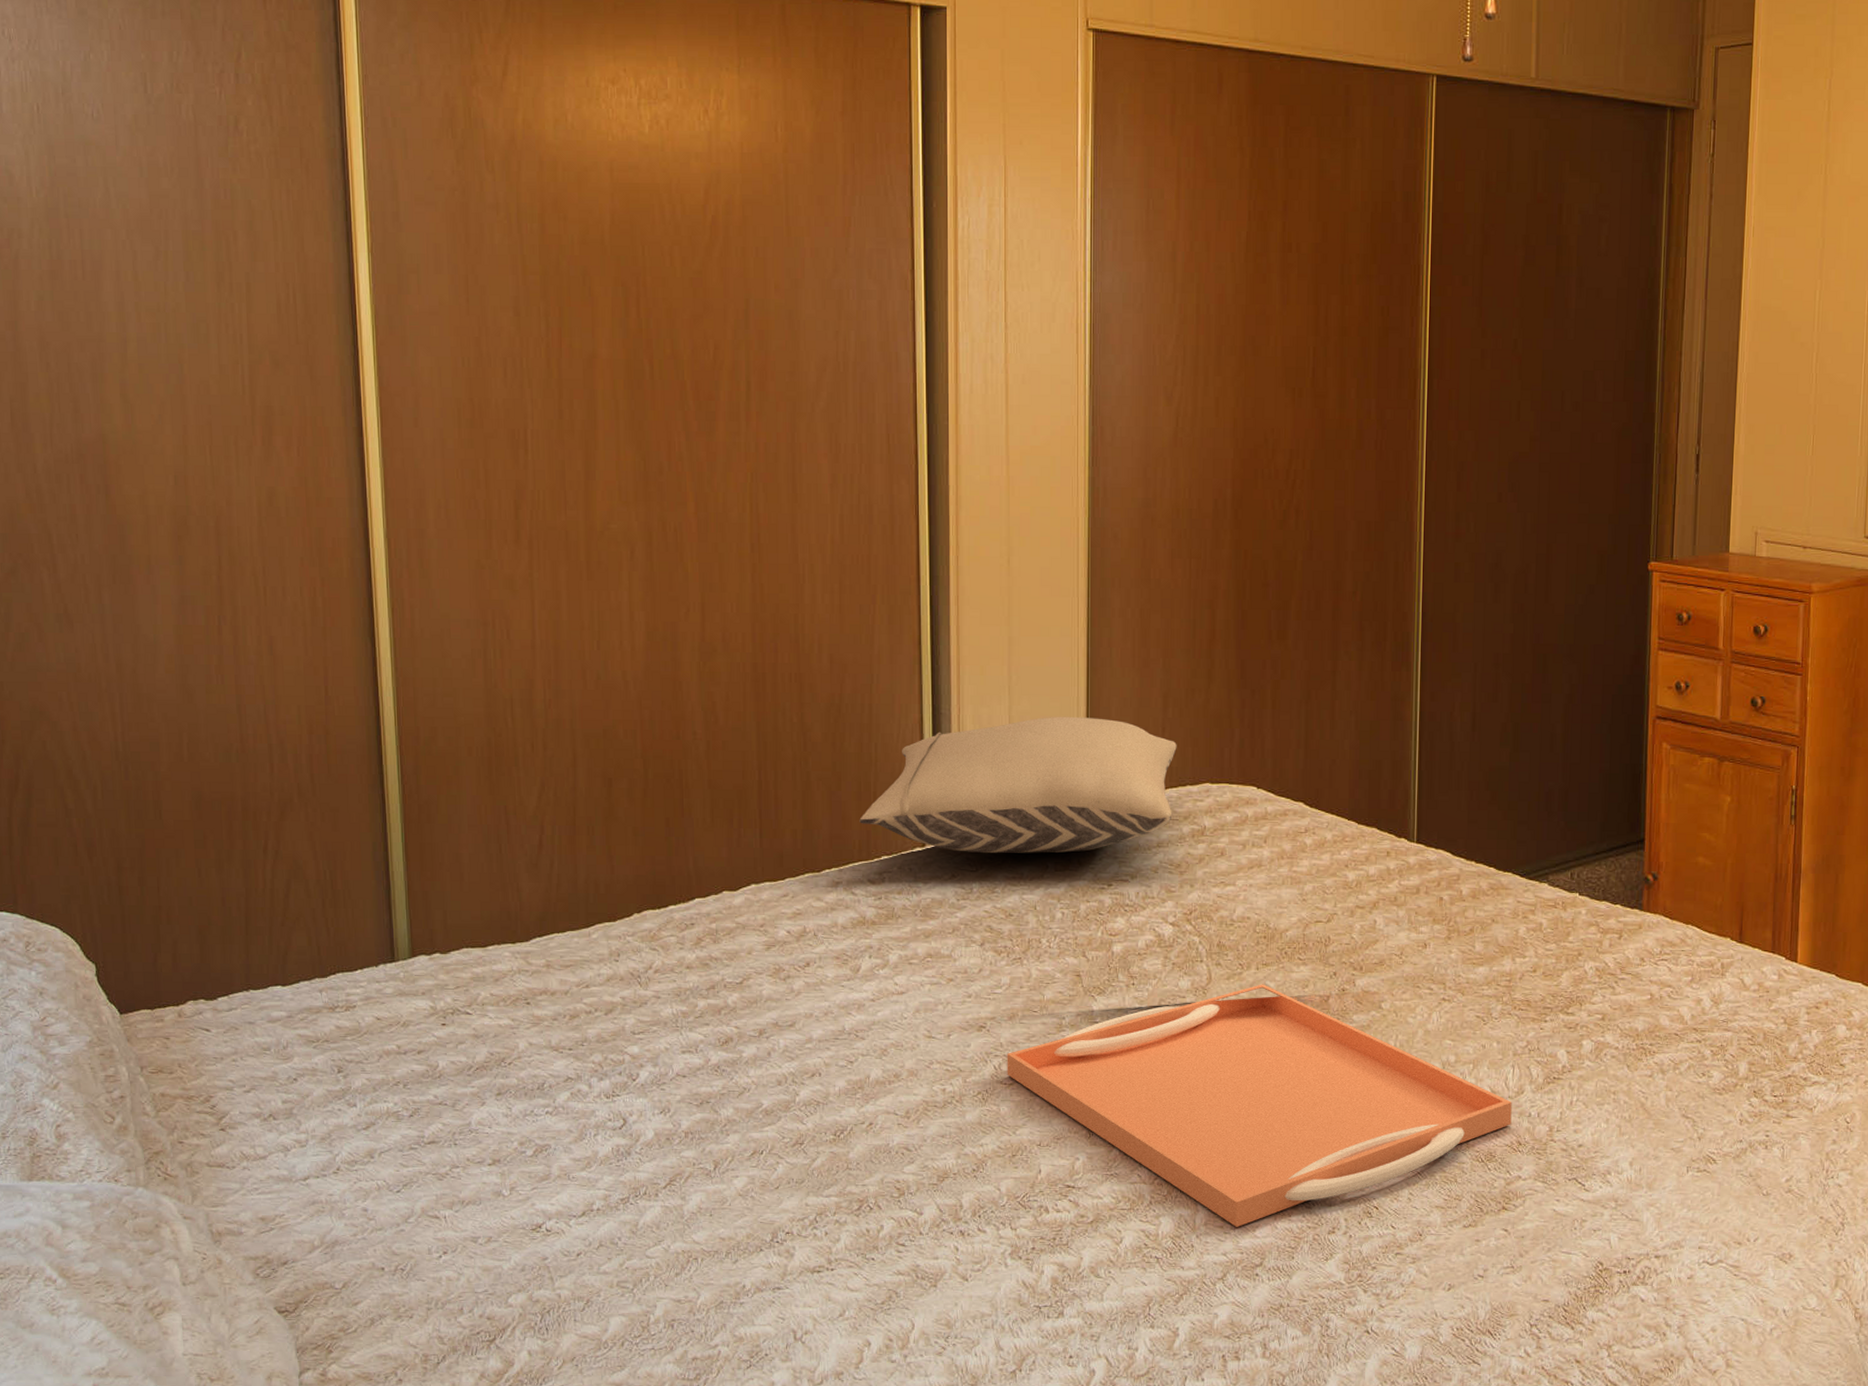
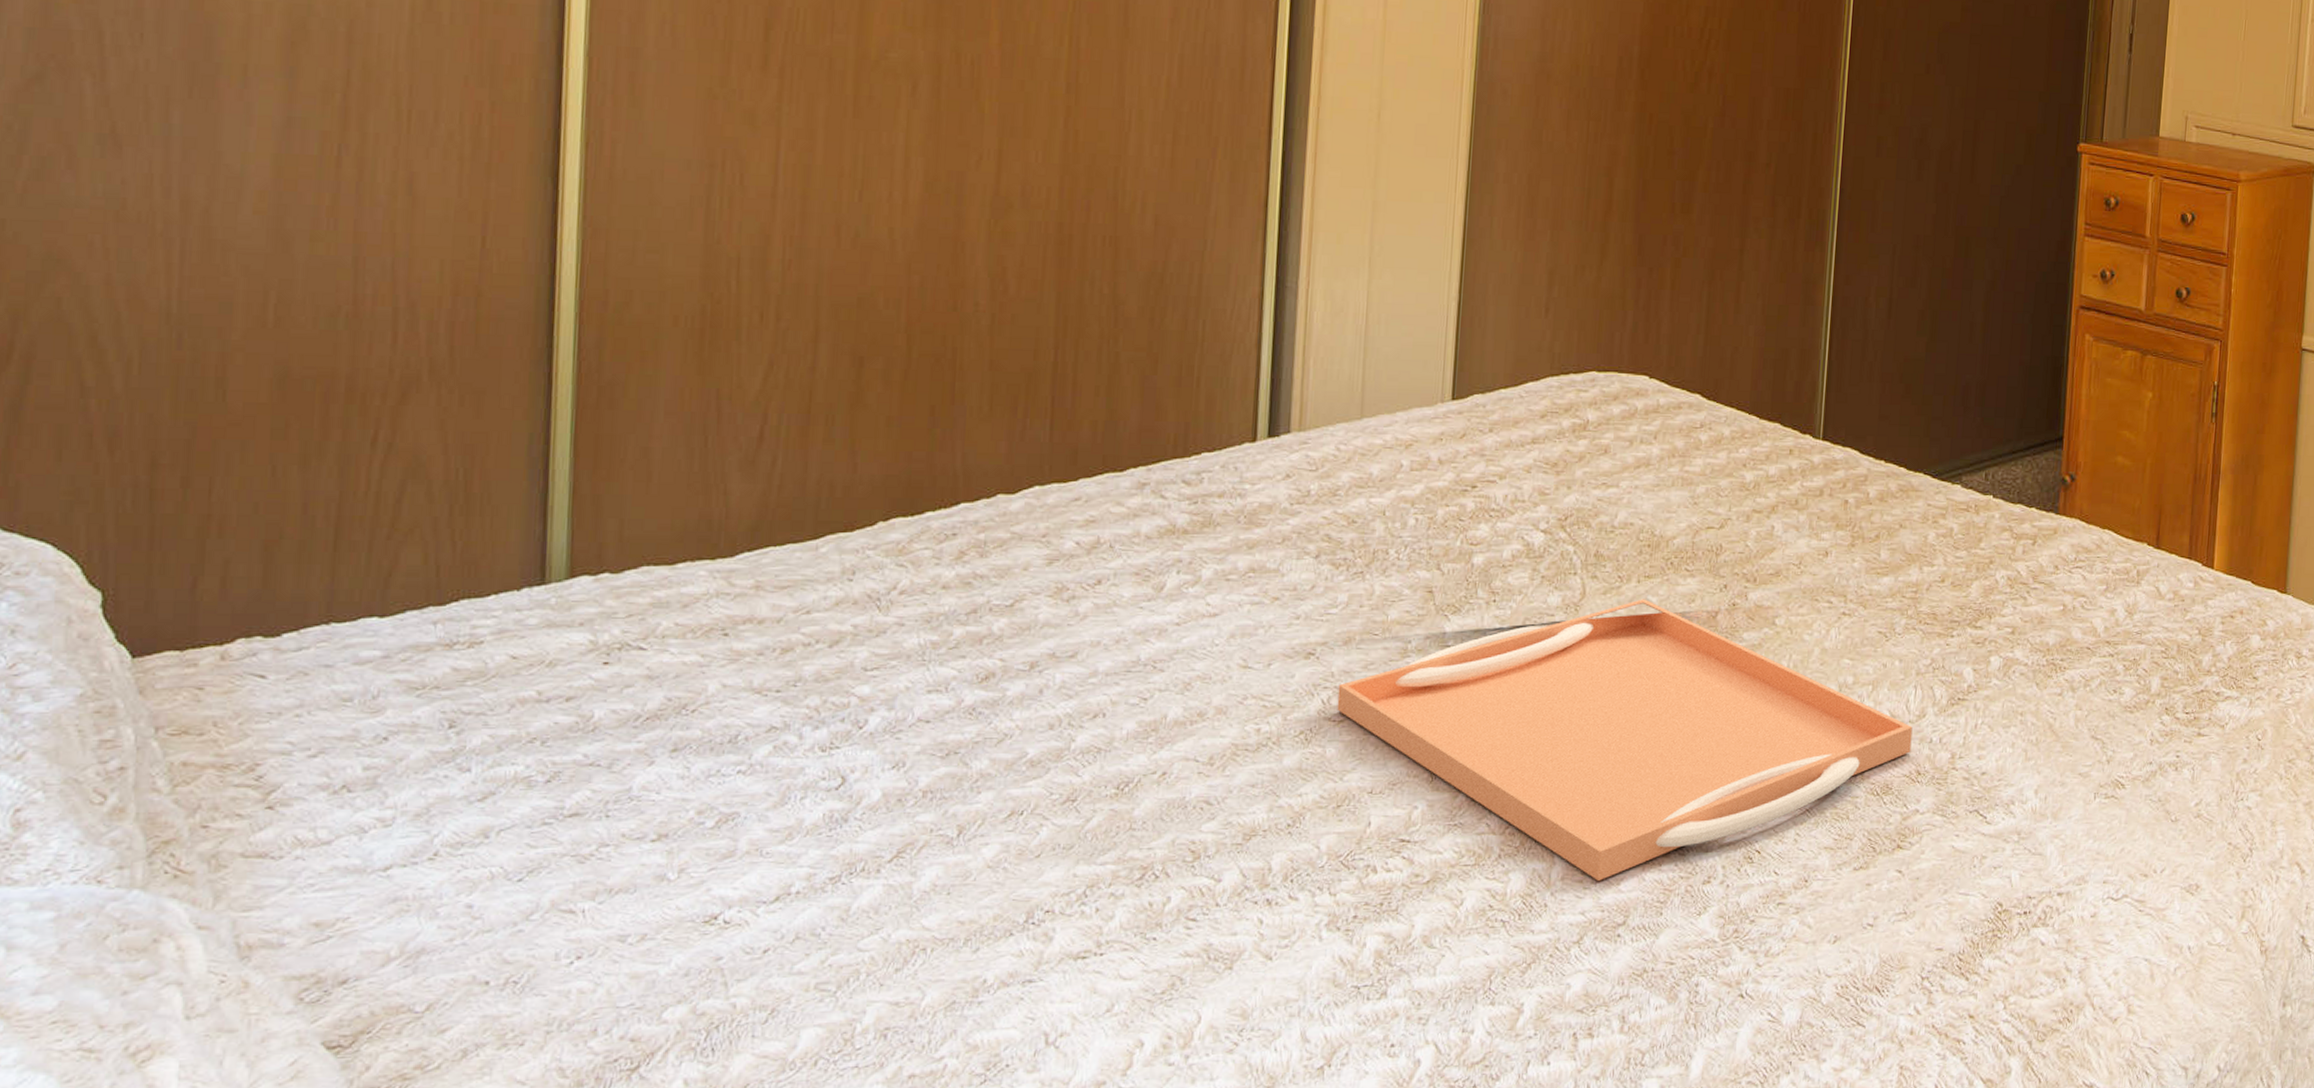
pillow: present [859,716,1177,854] -> none [1177,293,1561,451]

